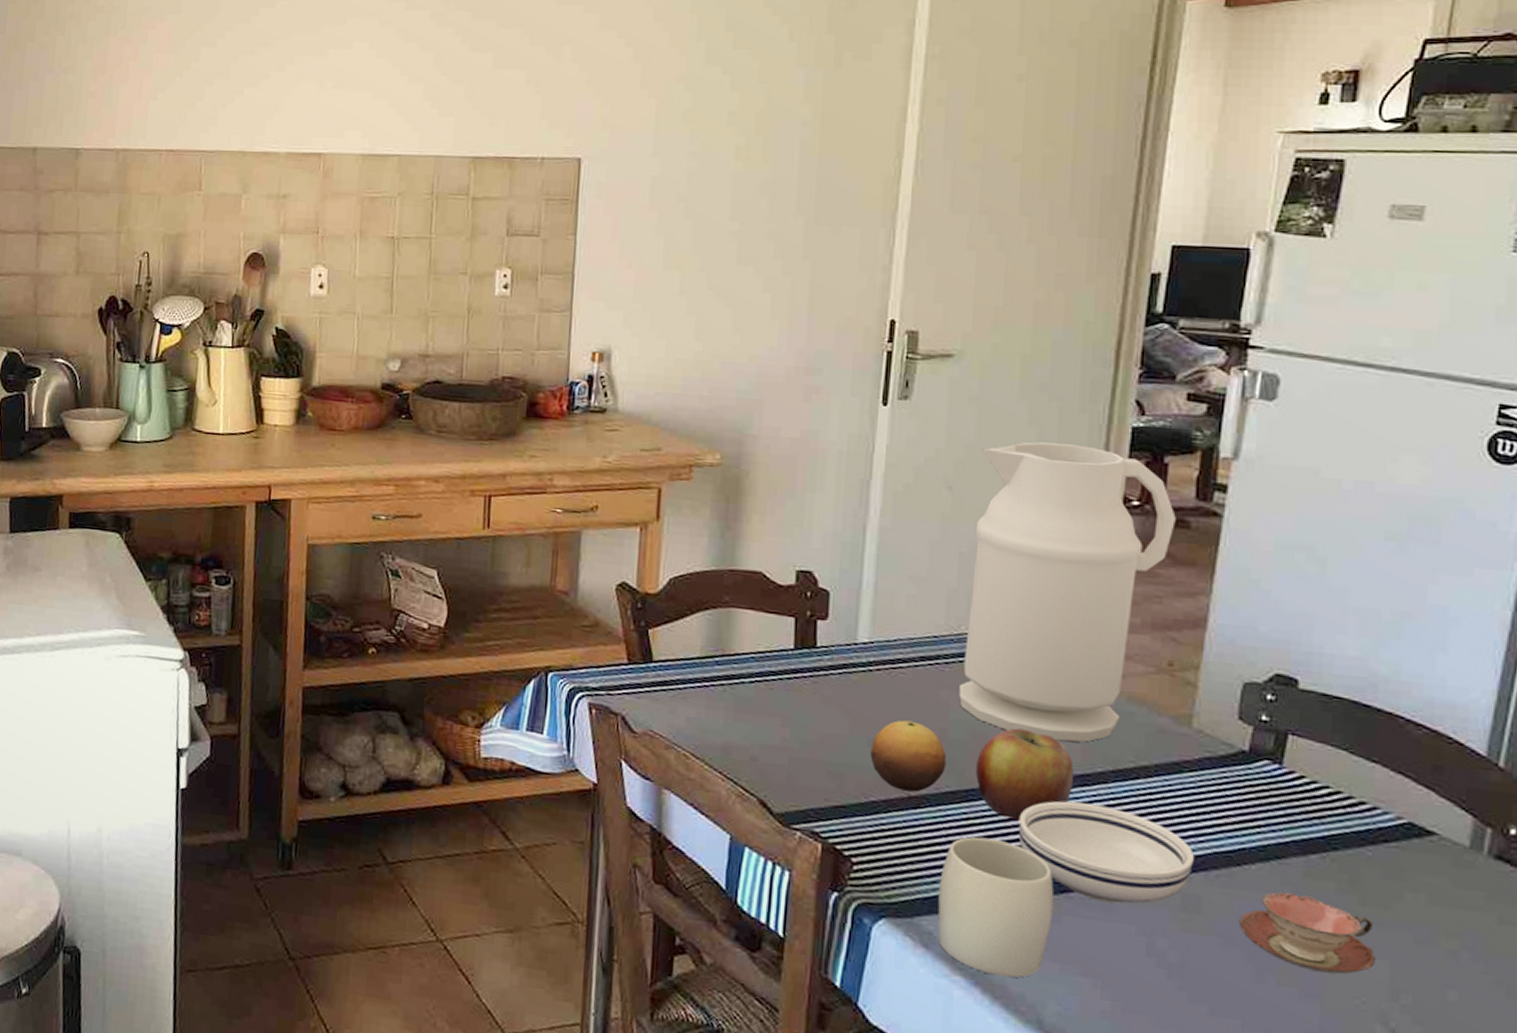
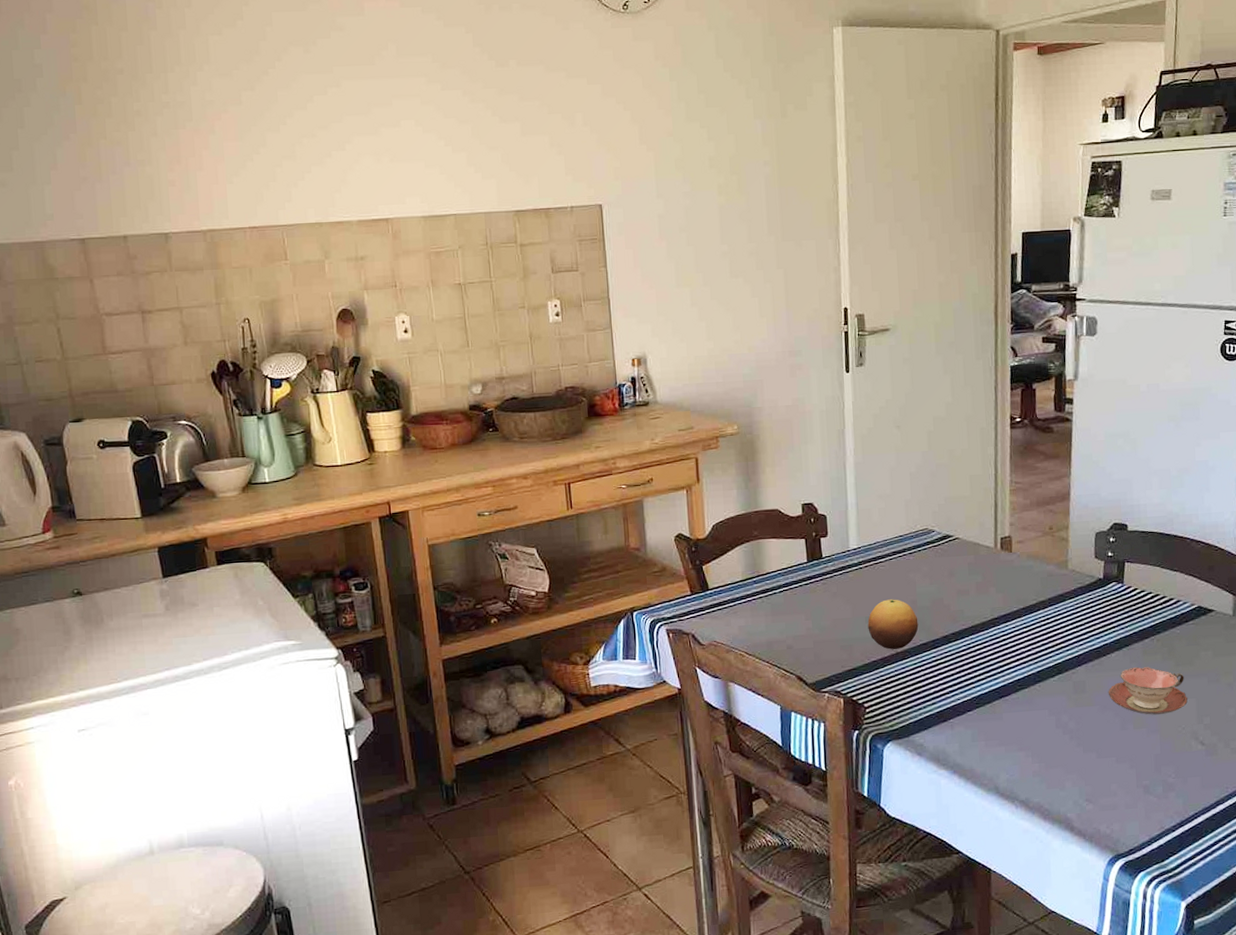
mug: present [937,836,1055,978] -> none [923,670,998,764]
water jug: present [959,442,1176,743] -> none [916,384,1044,595]
apple: present [975,728,1074,821] -> none [937,590,1000,655]
bowl: present [1018,800,1195,904] -> none [968,633,1079,699]

